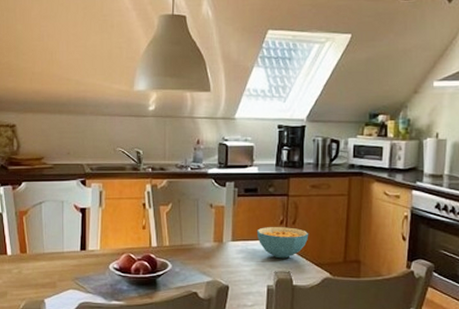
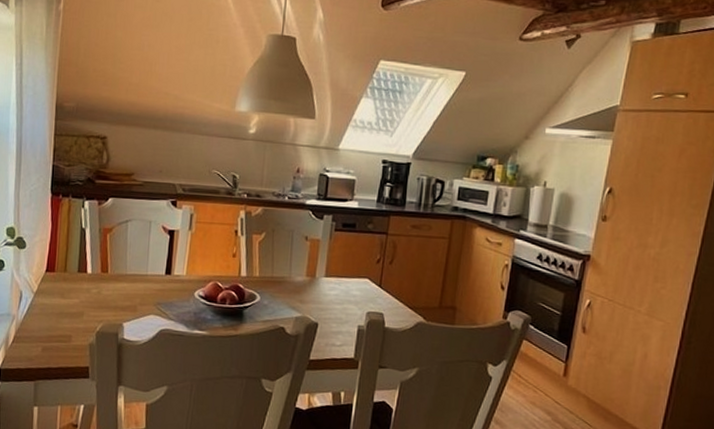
cereal bowl: present [256,227,309,259] -> none [351,265,406,300]

